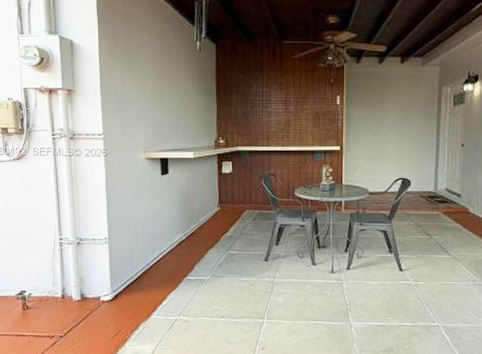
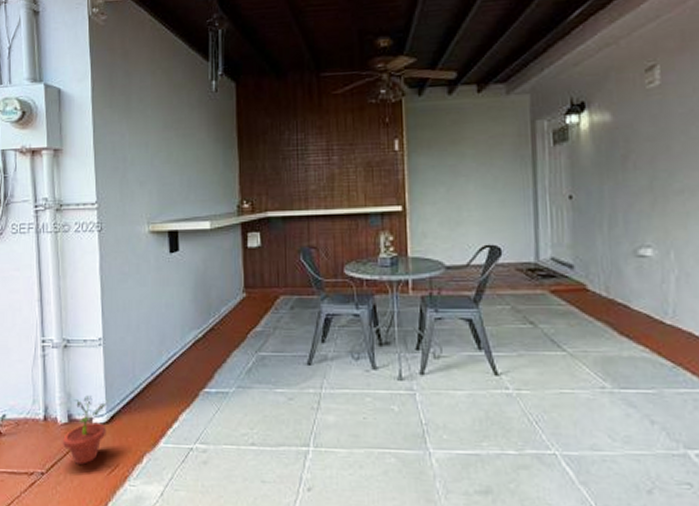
potted plant: none [77,280,111,330] -> present [63,395,107,465]

